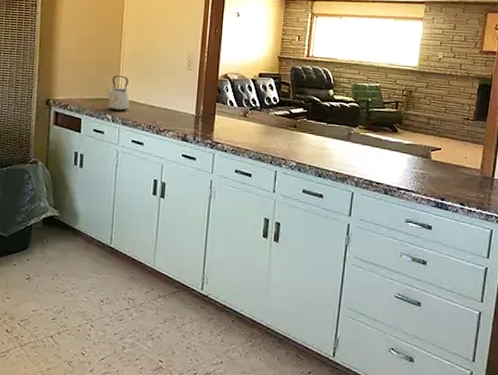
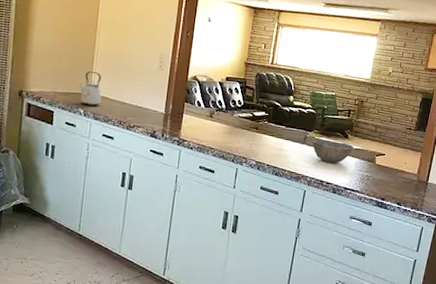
bowl: none [357,135,405,161] -> present [311,139,354,163]

